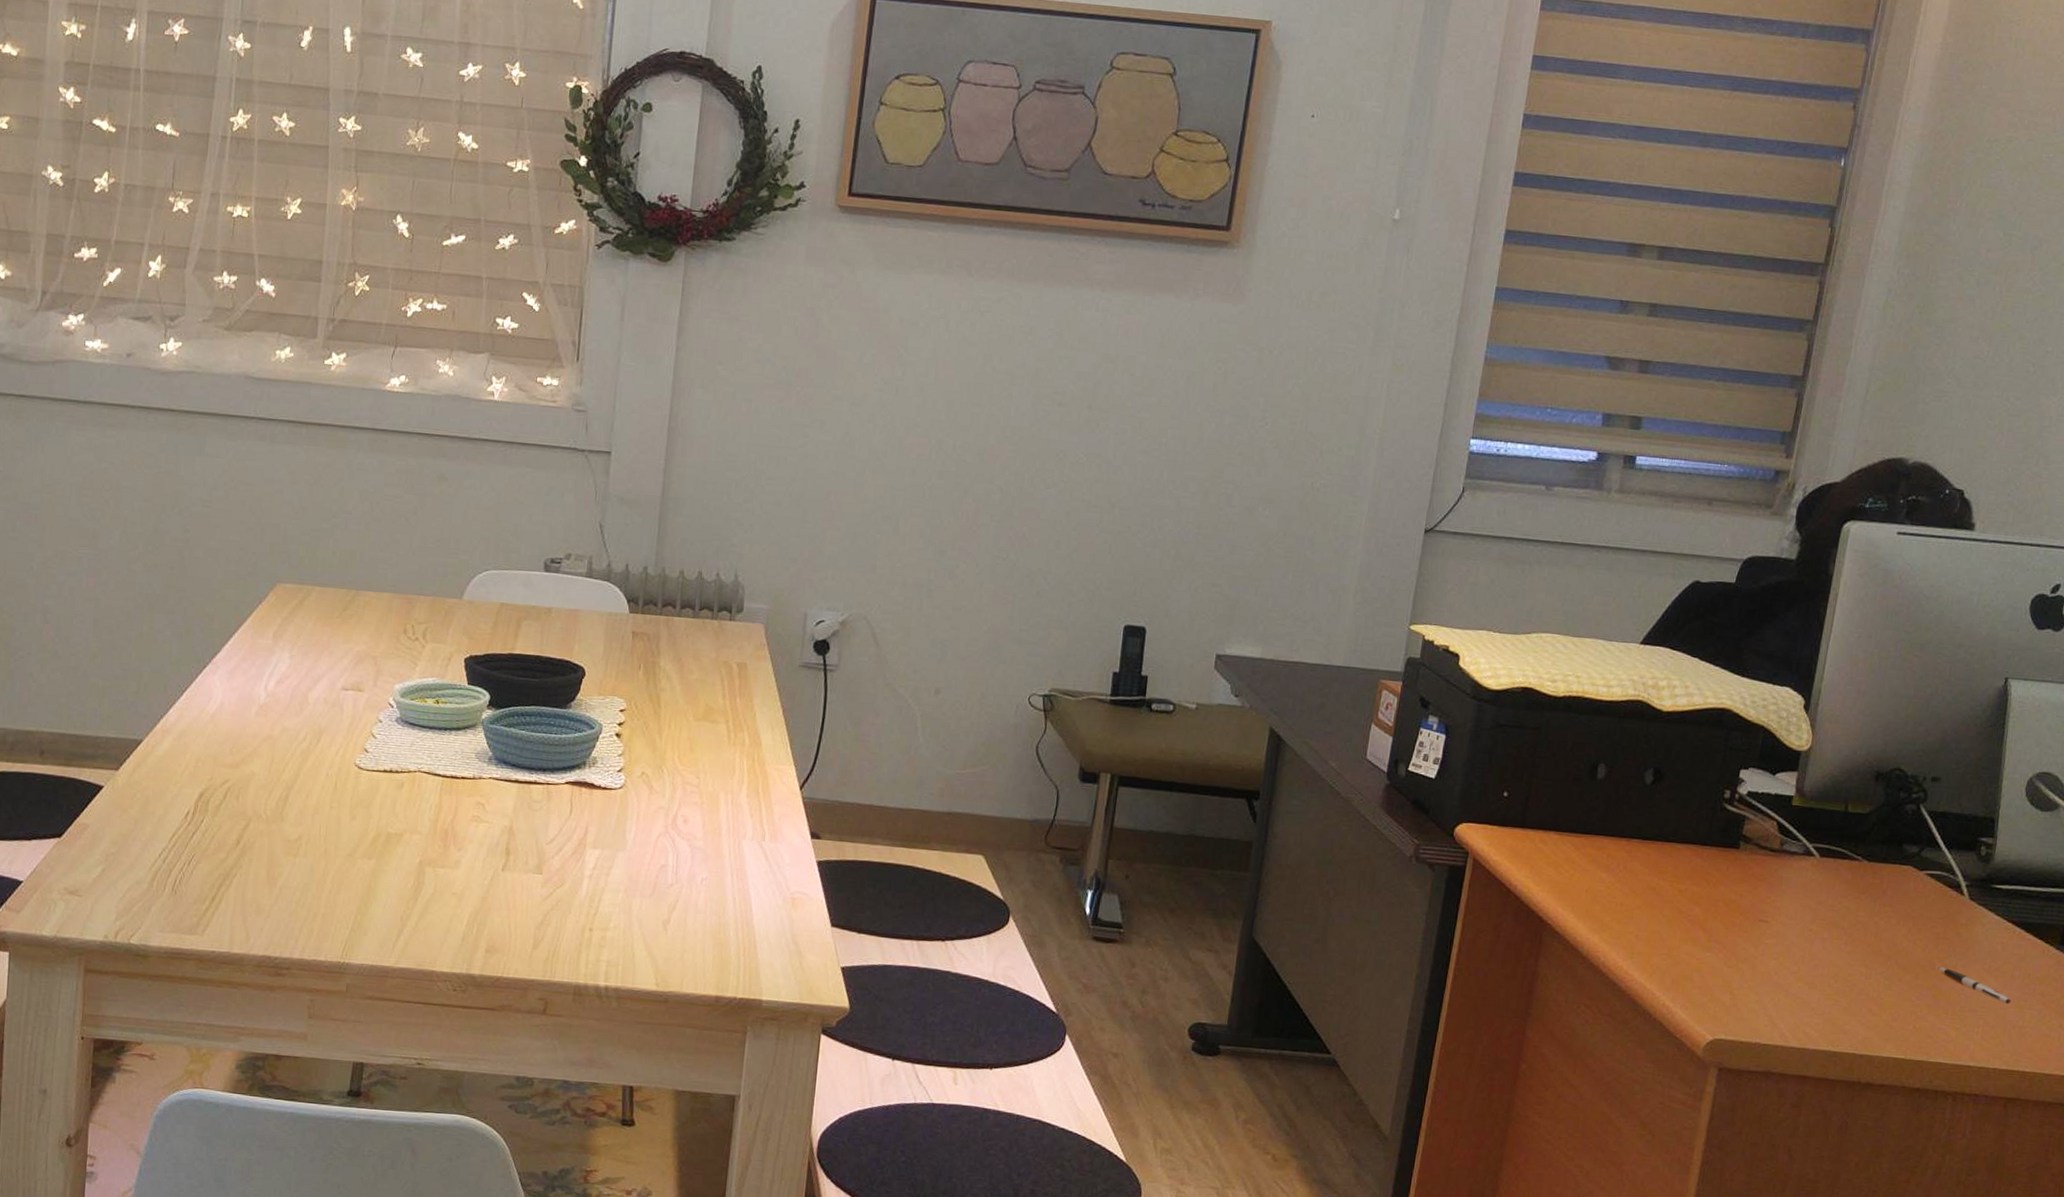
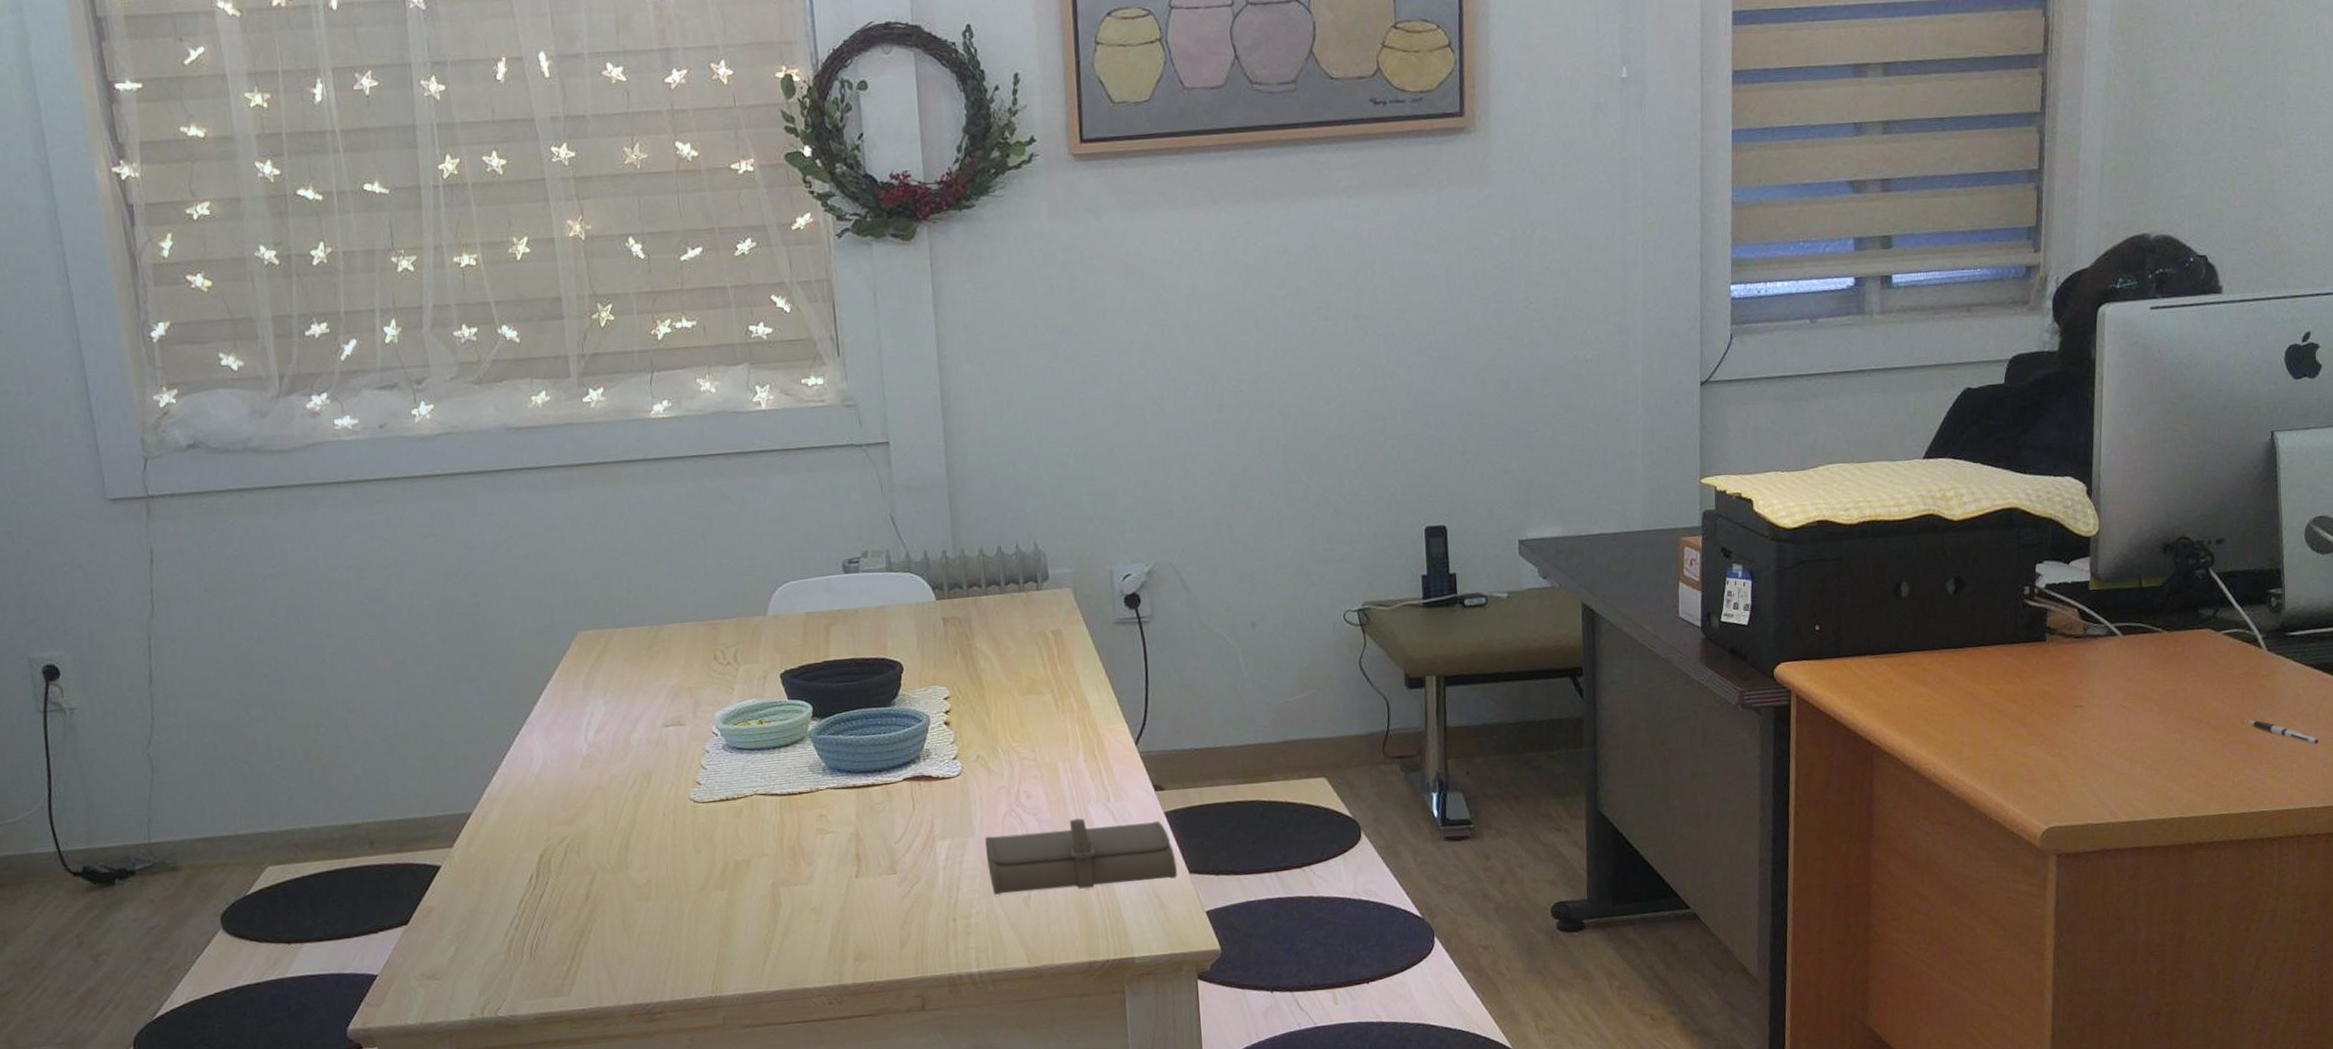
tool roll: none [633,851,820,928] -> present [984,818,1177,895]

